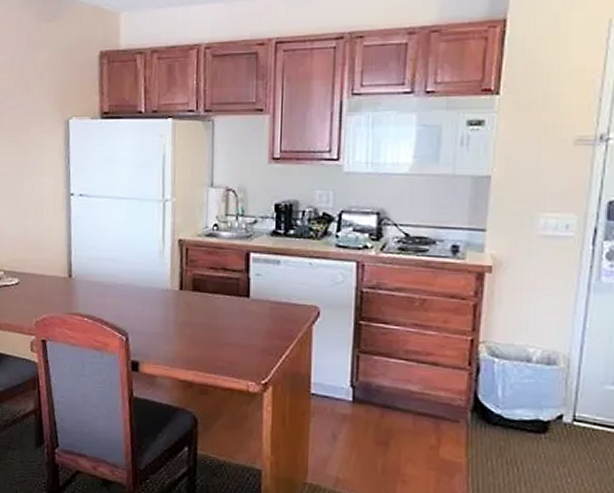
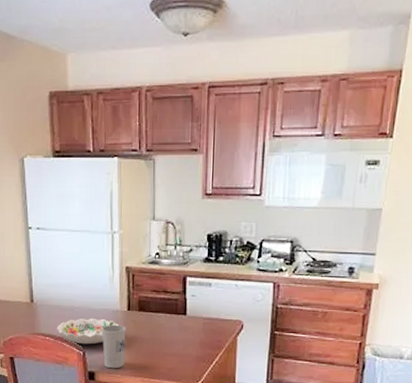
decorative bowl: none [96,297,169,329] -> present [56,318,119,345]
cup: none [148,306,177,359] -> present [101,324,126,369]

